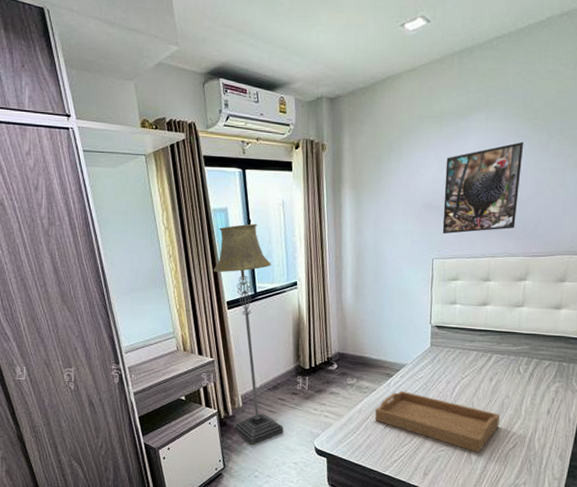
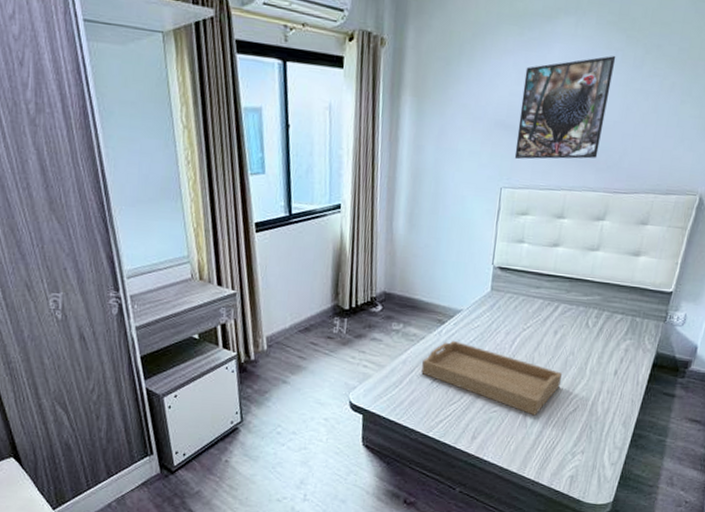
floor lamp: present [213,223,284,444] -> none [240,129,315,395]

